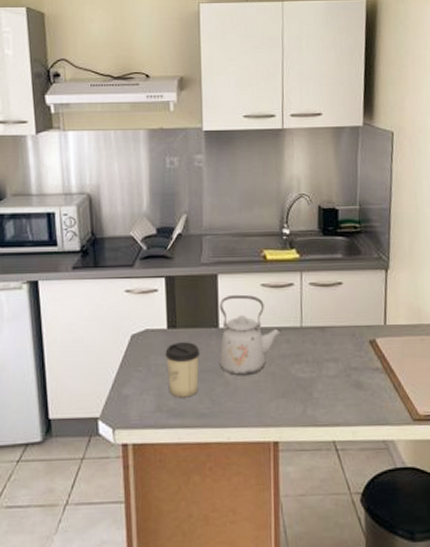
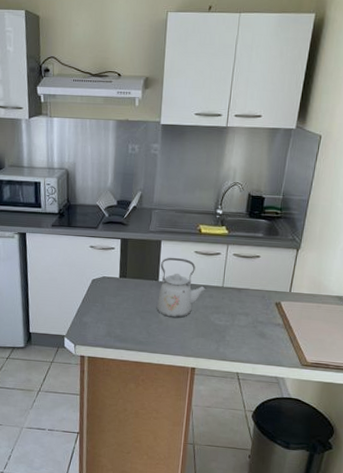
cup: present [165,342,200,398] -> none [116,288,143,329]

